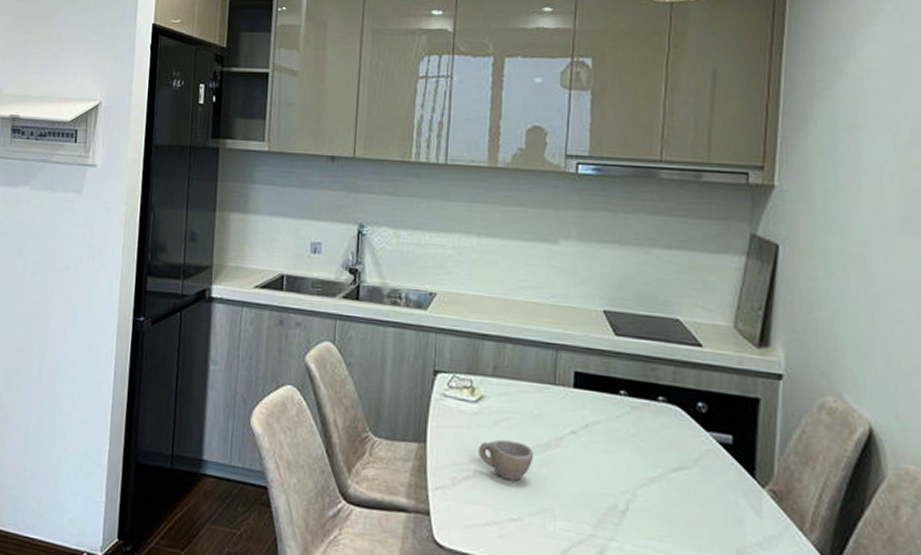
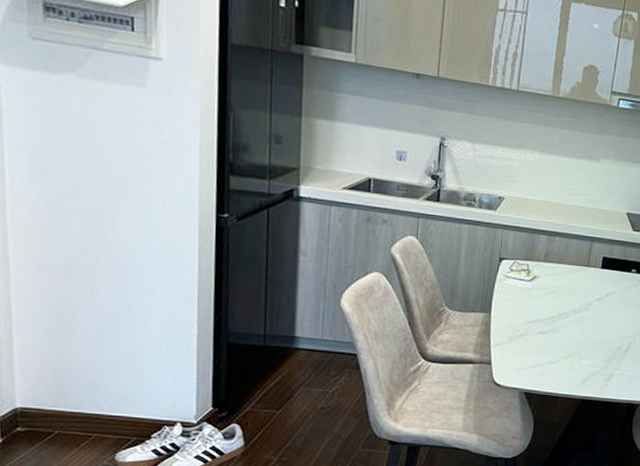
cup: present [477,439,534,482] -> none [529,307,570,336]

